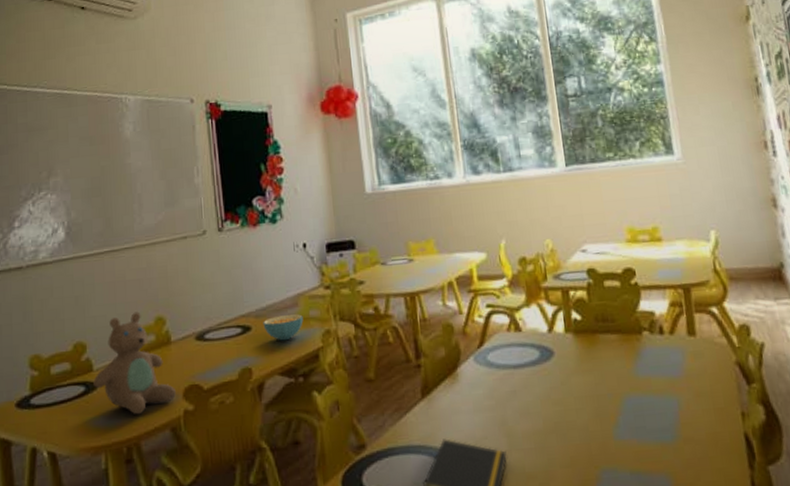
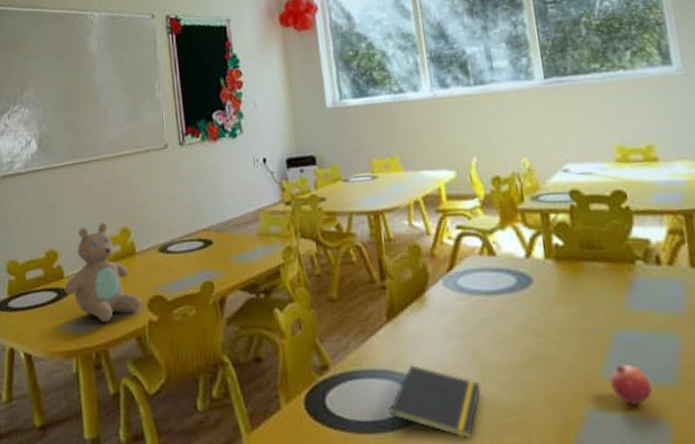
cereal bowl: present [263,314,303,341] -> none [224,230,264,256]
pomegranate: none [620,425,656,463] -> present [610,363,653,405]

